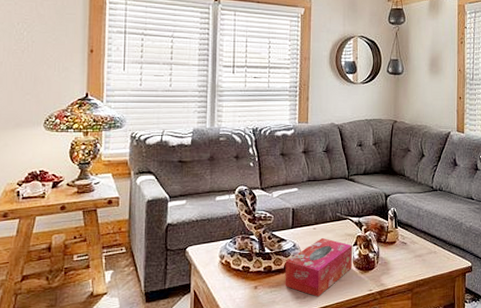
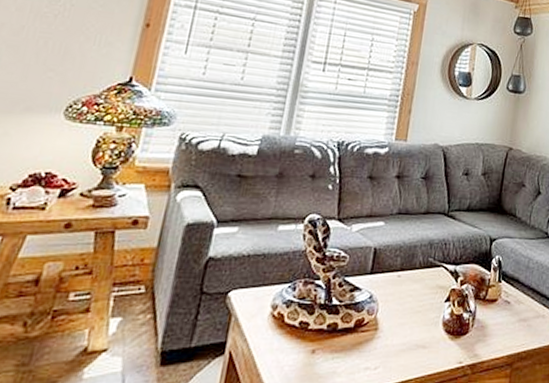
tissue box: present [285,238,352,297] -> none [352,290,444,368]

